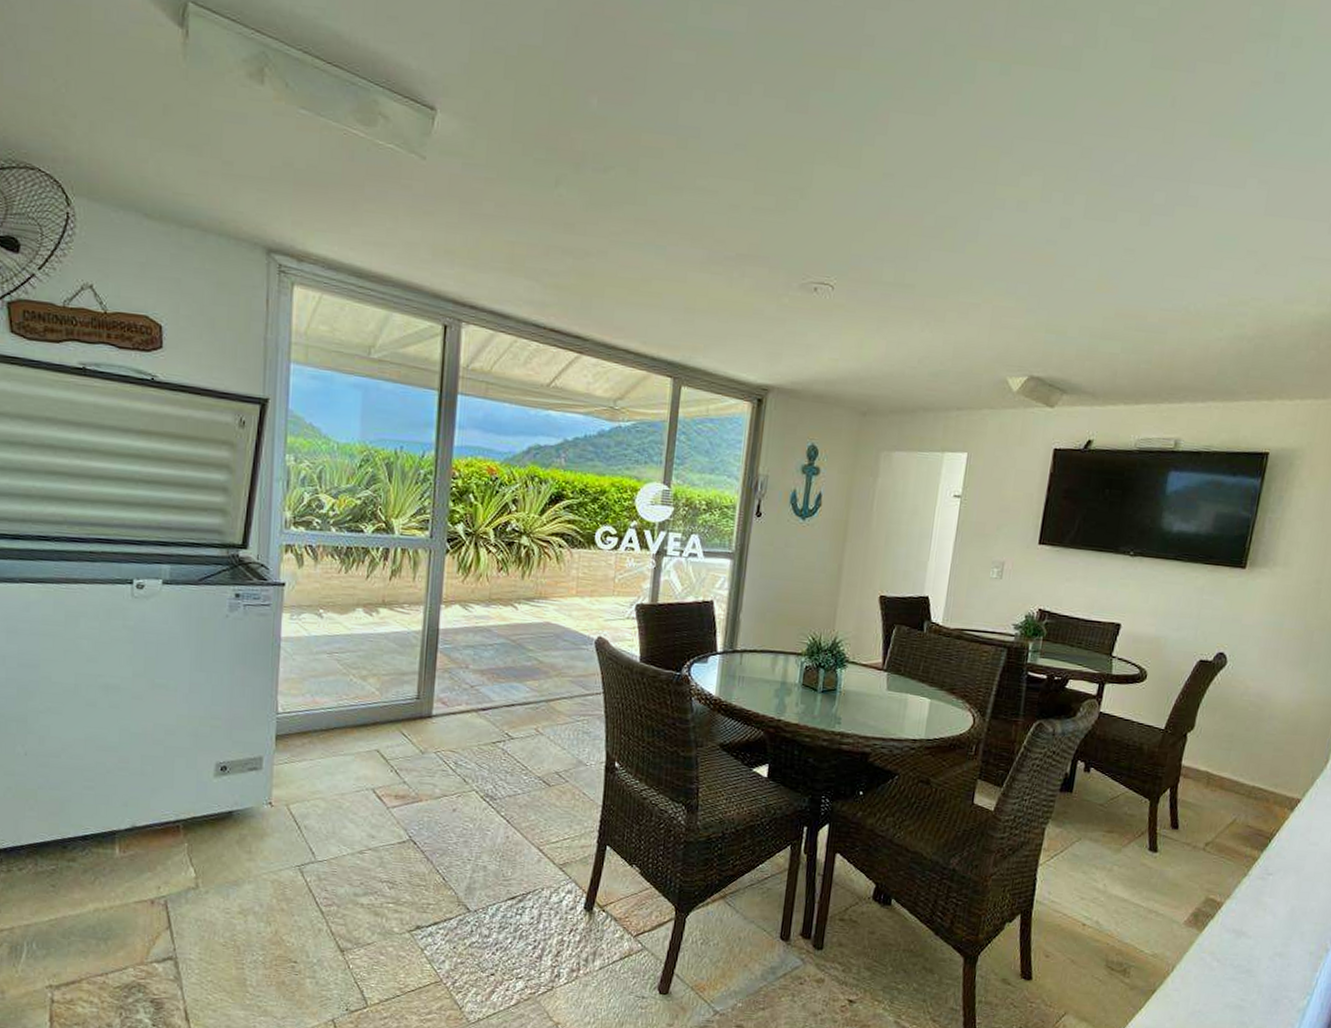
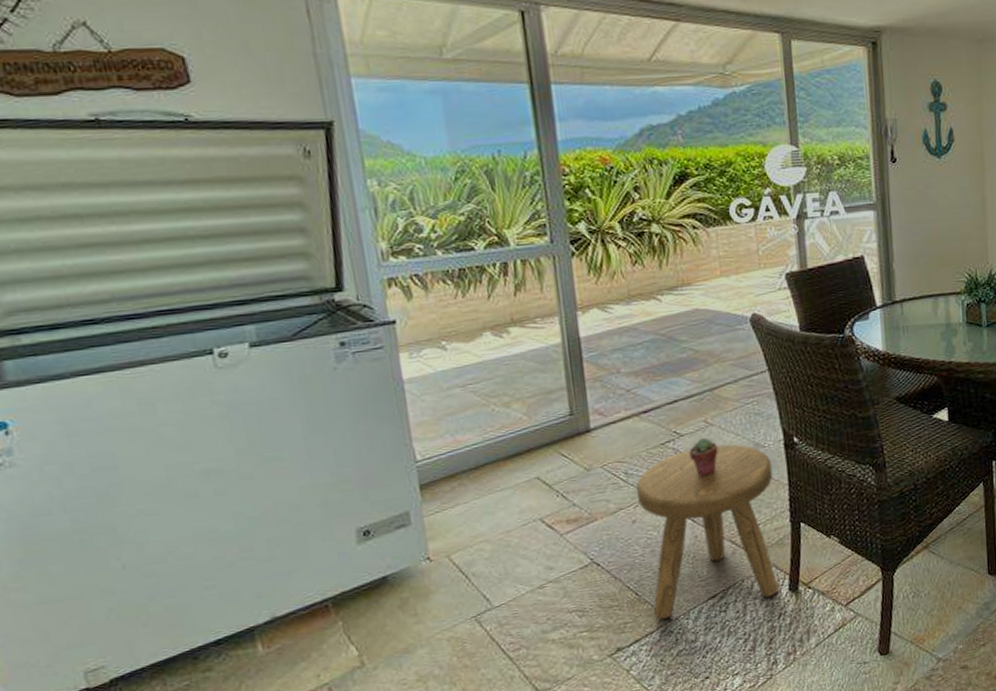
stool: none [455,753,591,911] -> present [636,444,778,619]
potted succulent: none [515,744,543,781] -> present [688,437,719,476]

